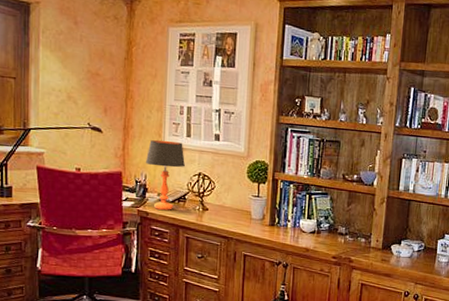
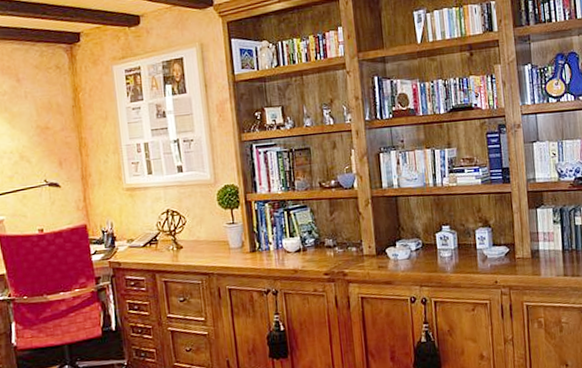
table lamp: present [145,140,185,210] -> none [109,182,151,258]

